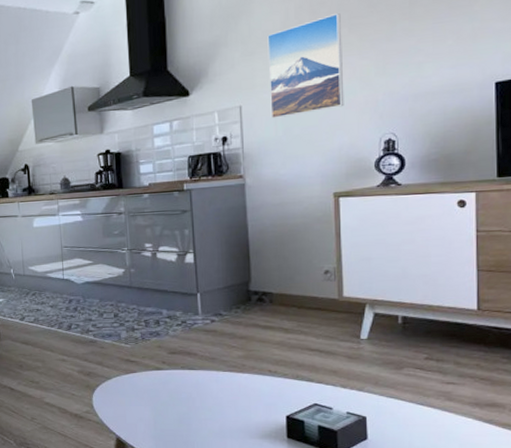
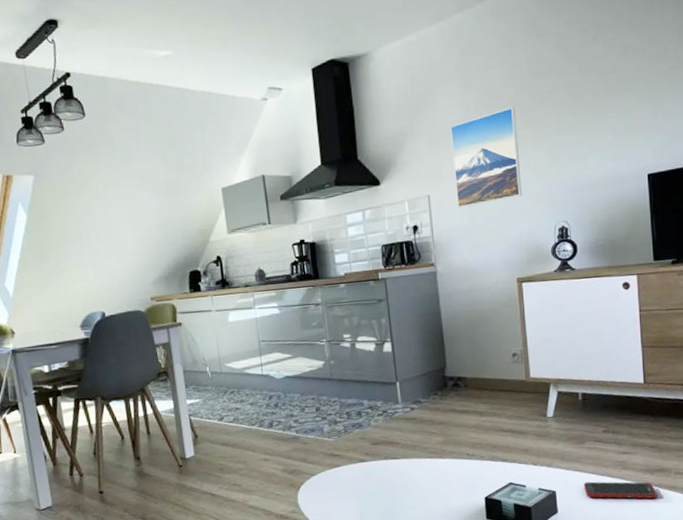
cell phone: none [399,410,487,435] -> present [584,481,657,499]

